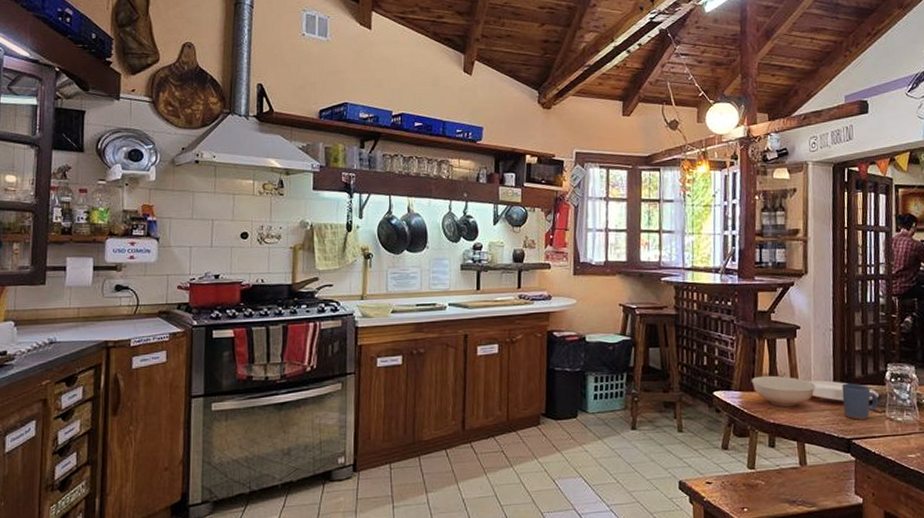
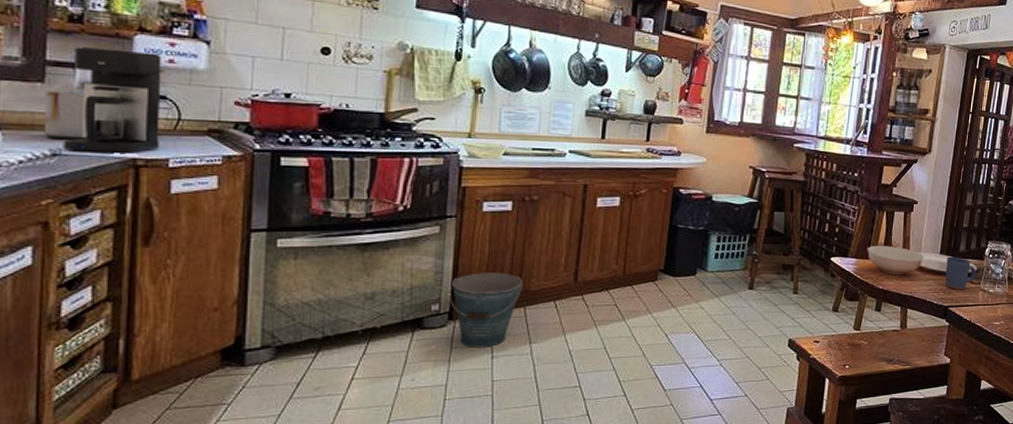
toaster: none [44,288,74,330] -> present [43,89,87,141]
coffee maker: none [58,252,125,339] -> present [63,47,161,153]
bucket: none [352,424,417,498] -> present [449,273,524,348]

